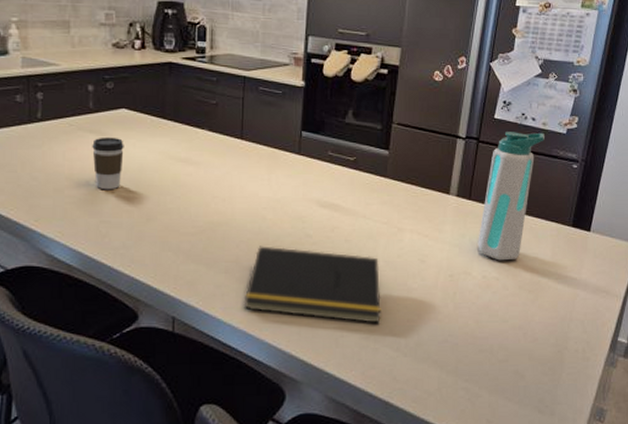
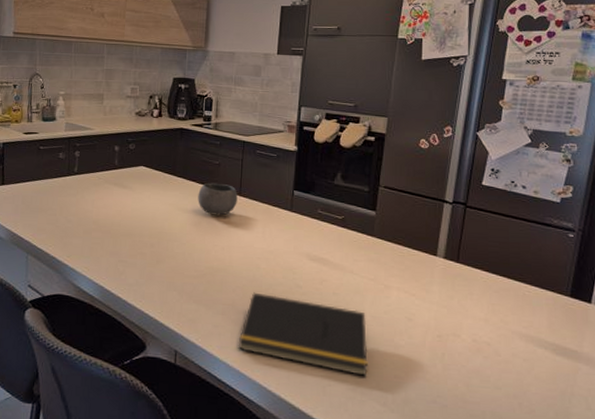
coffee cup: present [92,137,124,190] -> none [115,189,141,235]
bowl: none [193,126,239,163] -> present [198,183,238,216]
water bottle: present [478,132,544,261] -> none [467,198,536,326]

